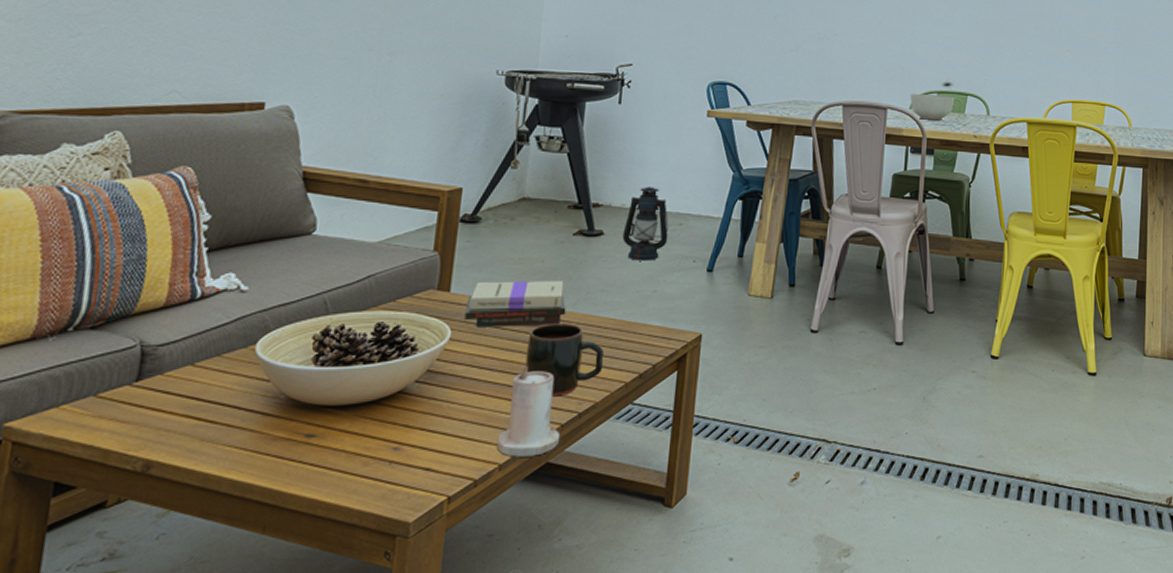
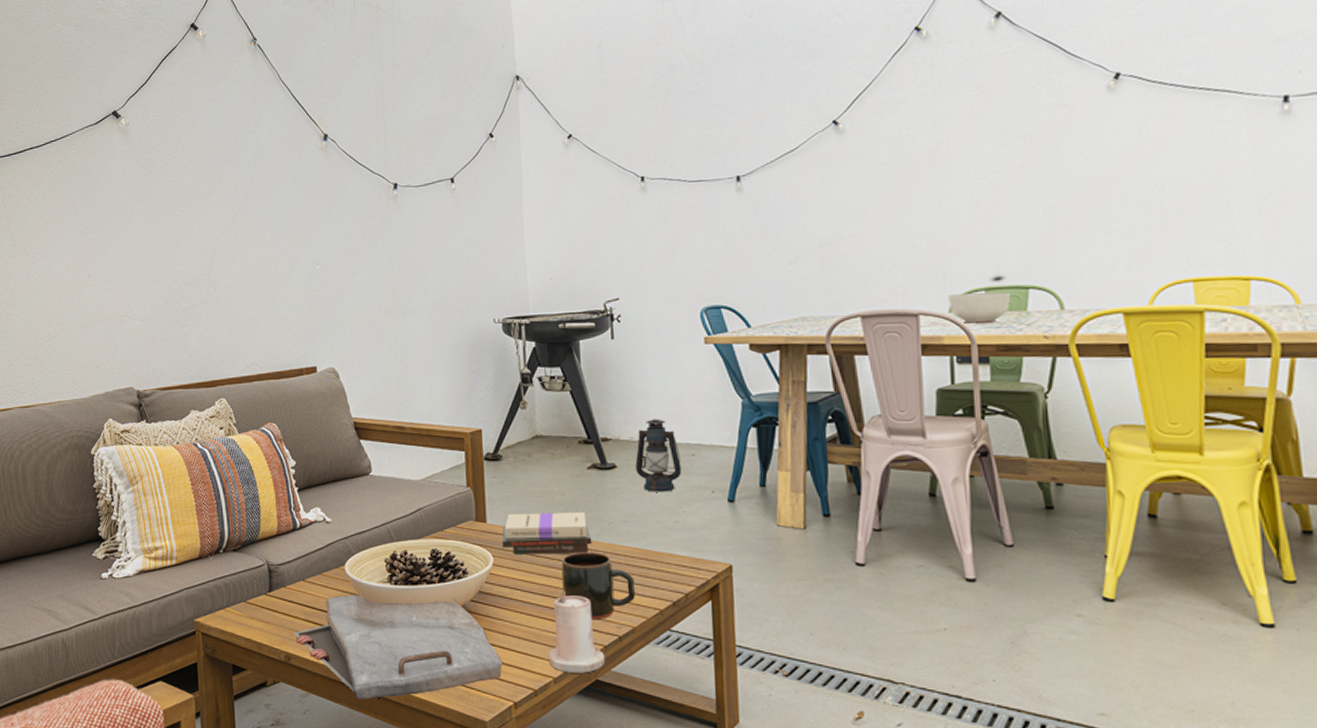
serving tray: none [162,361,443,514] -> present [293,580,503,701]

